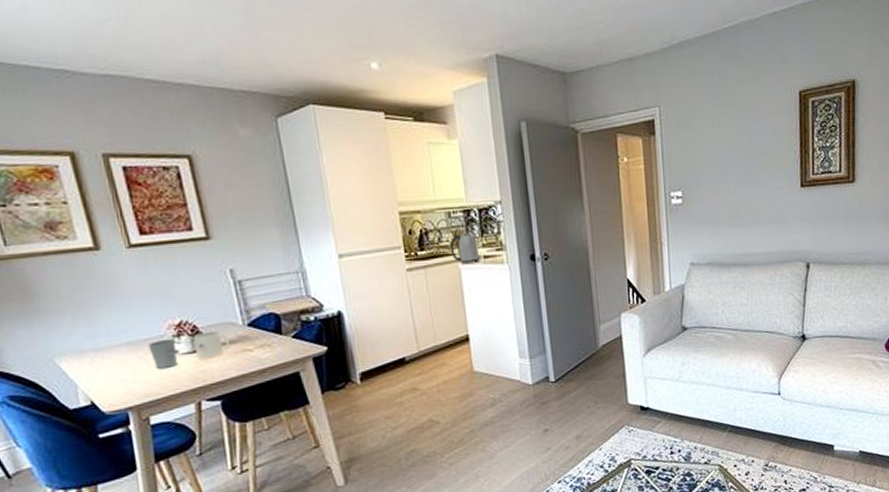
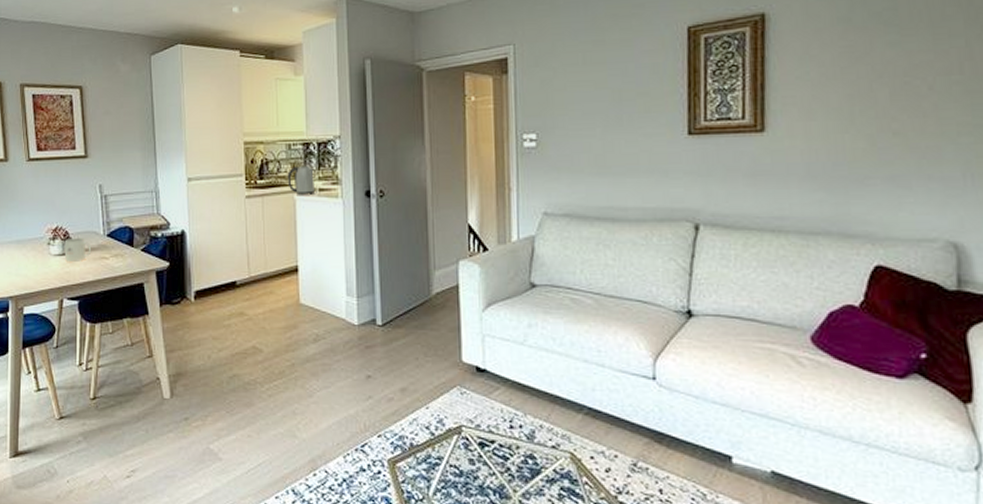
cup: present [148,338,179,369] -> none [30,240,52,266]

